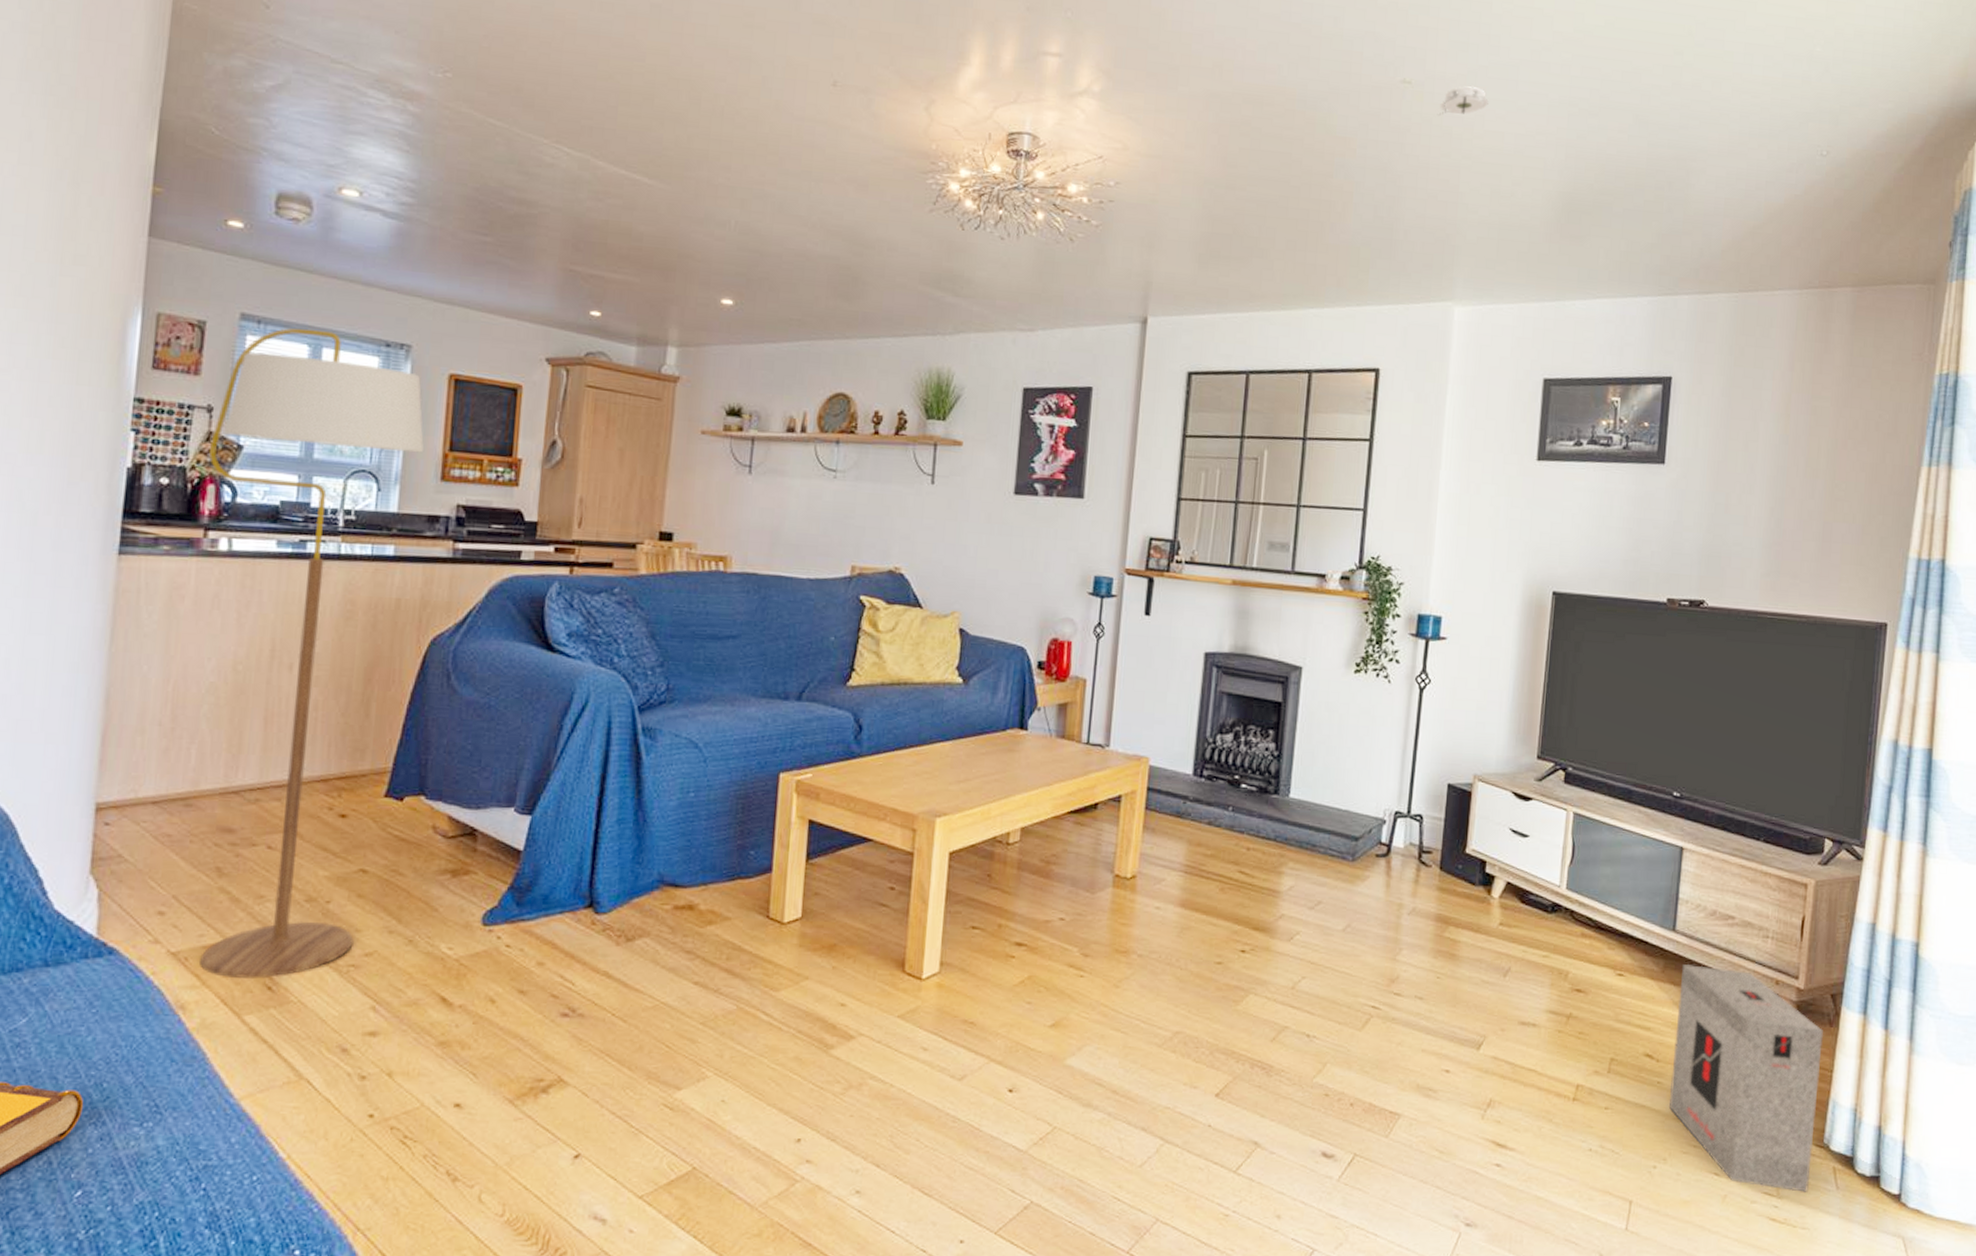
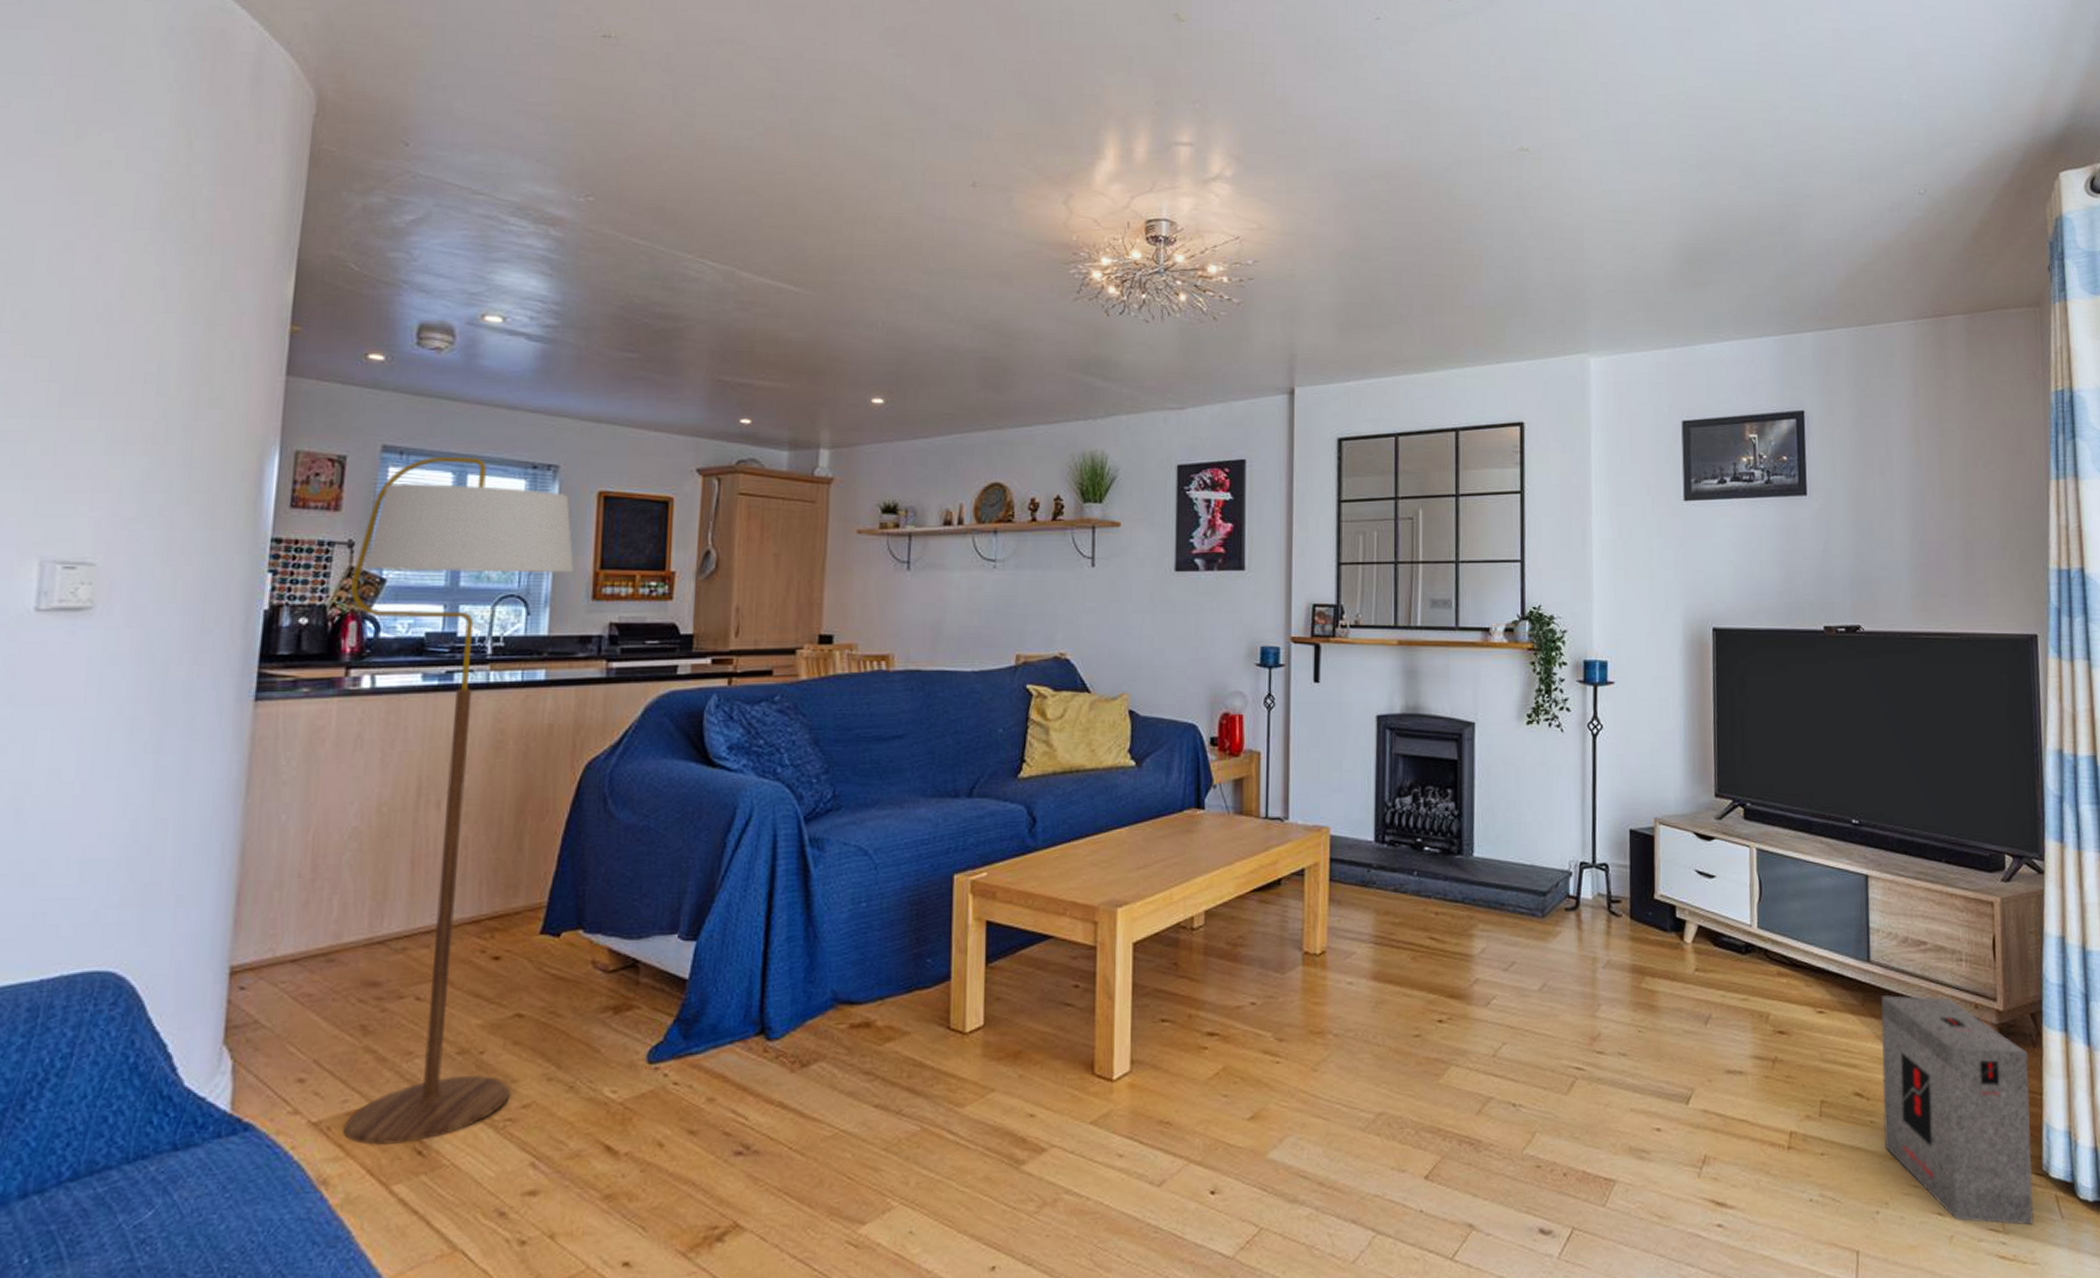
smoke detector: present [1438,86,1489,116] -> none [1557,150,1603,179]

